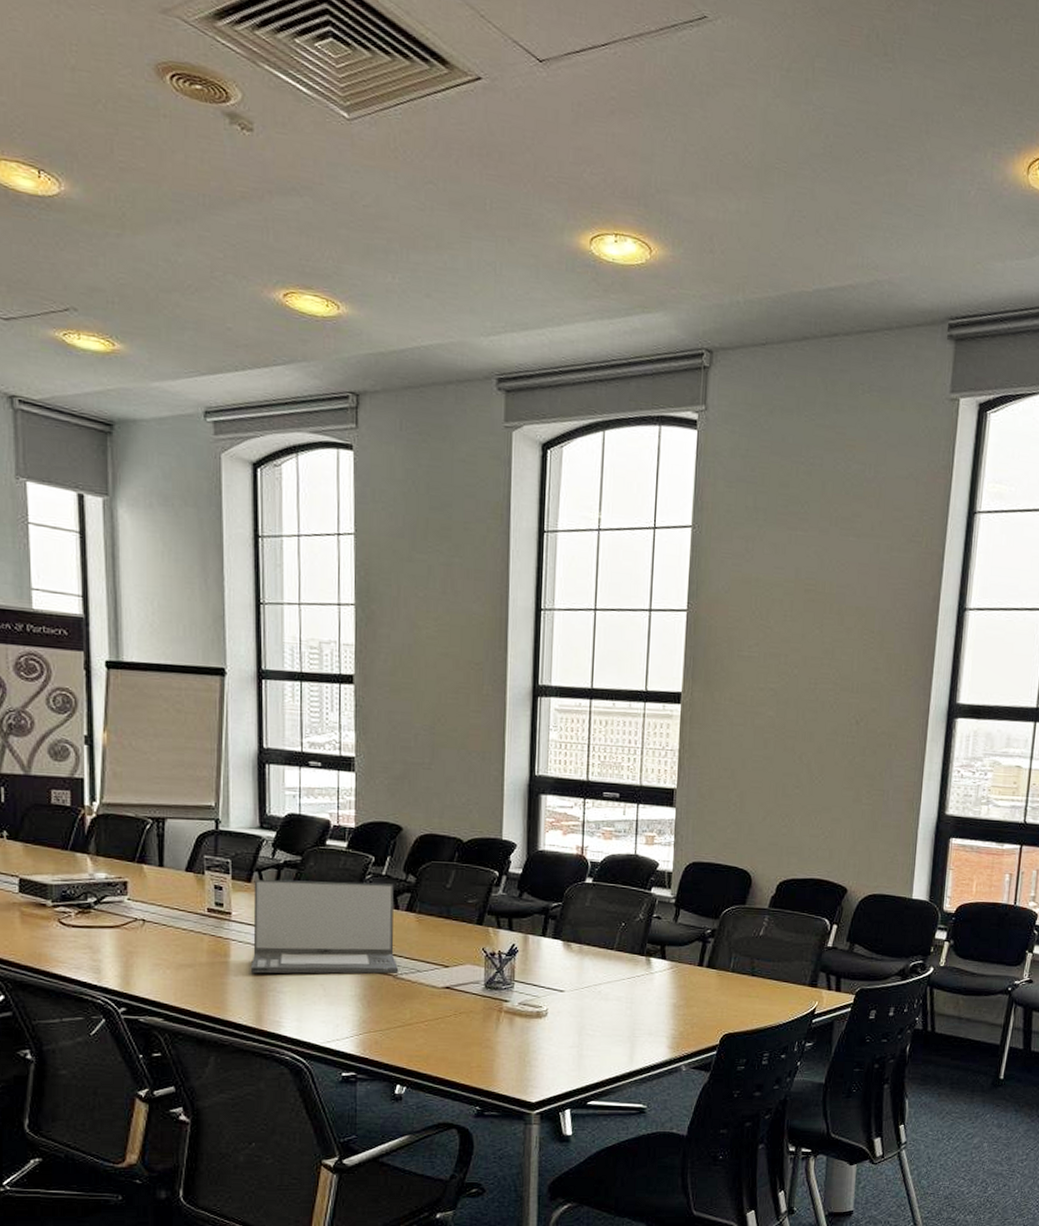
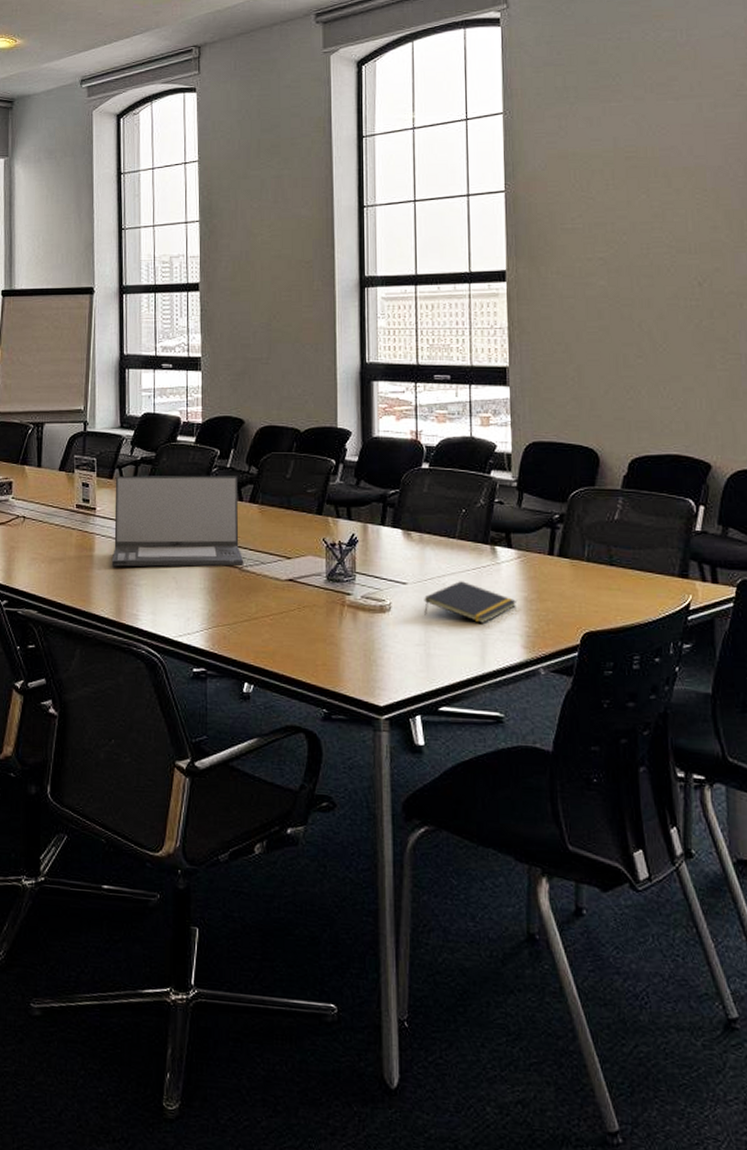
notepad: none [579,989,667,1027] -> present [424,581,518,623]

